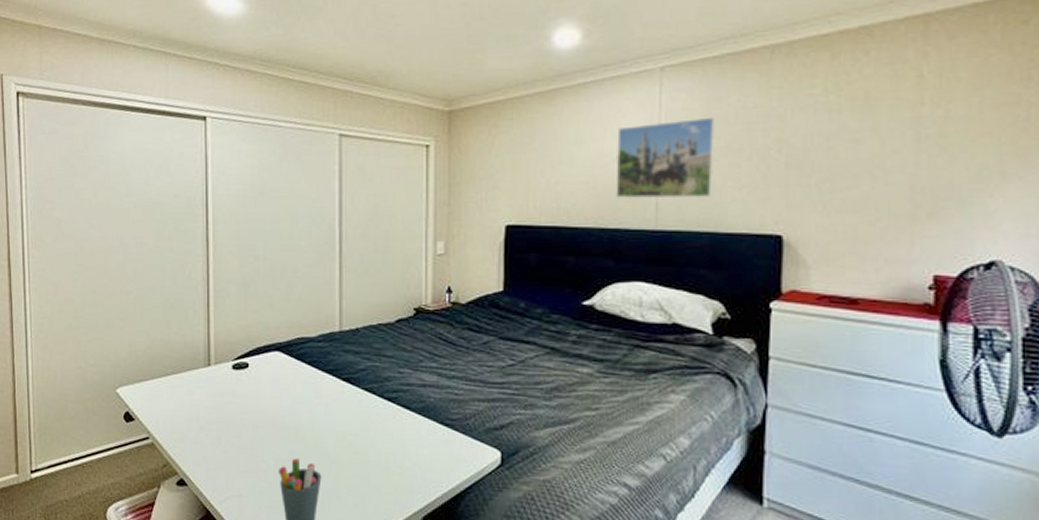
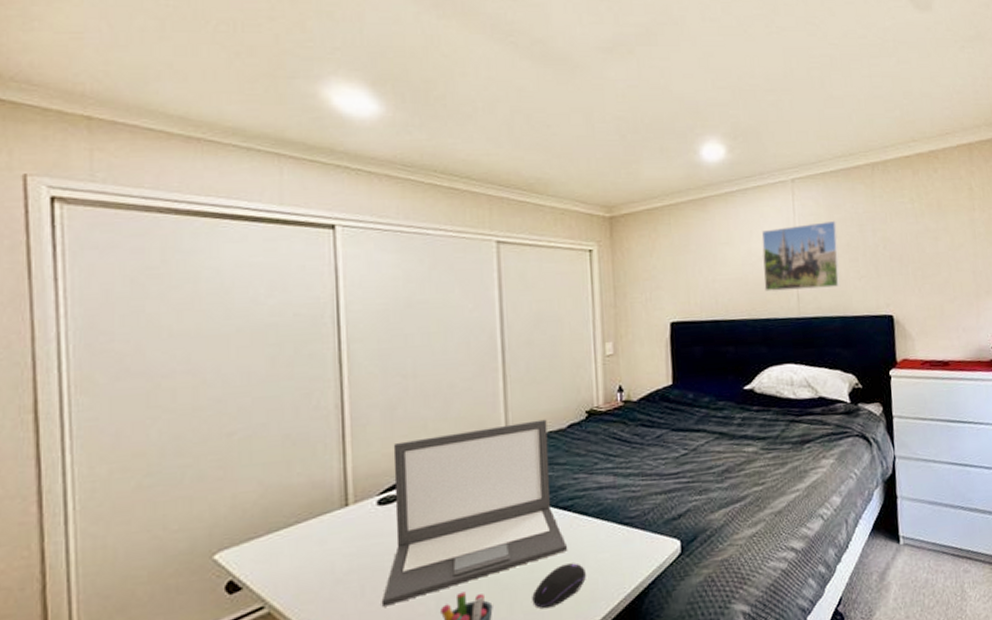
laptop: none [233,311,389,457] -> present [381,419,567,607]
computer mouse: none [356,452,405,489] -> present [532,563,586,608]

